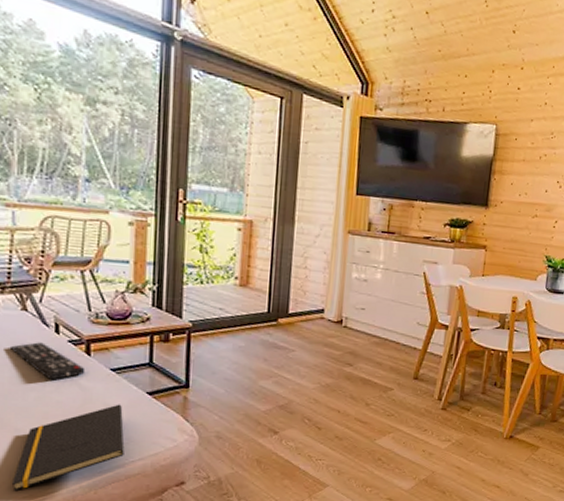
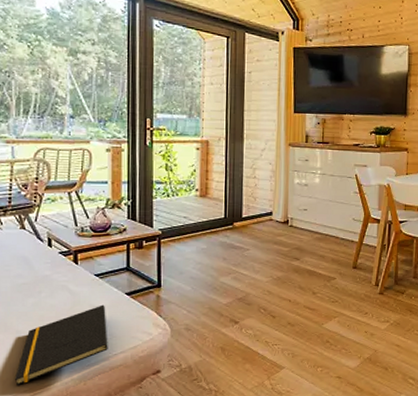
remote control: present [9,342,86,380] -> none [11,255,74,287]

